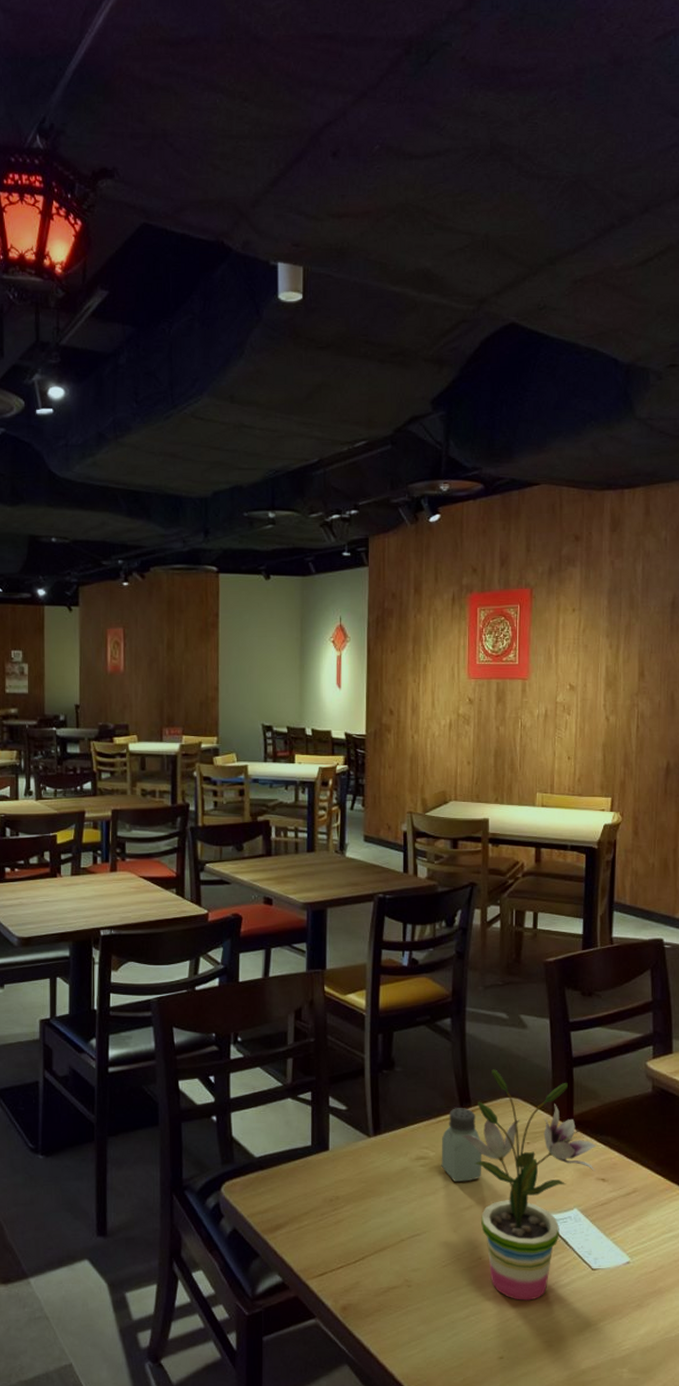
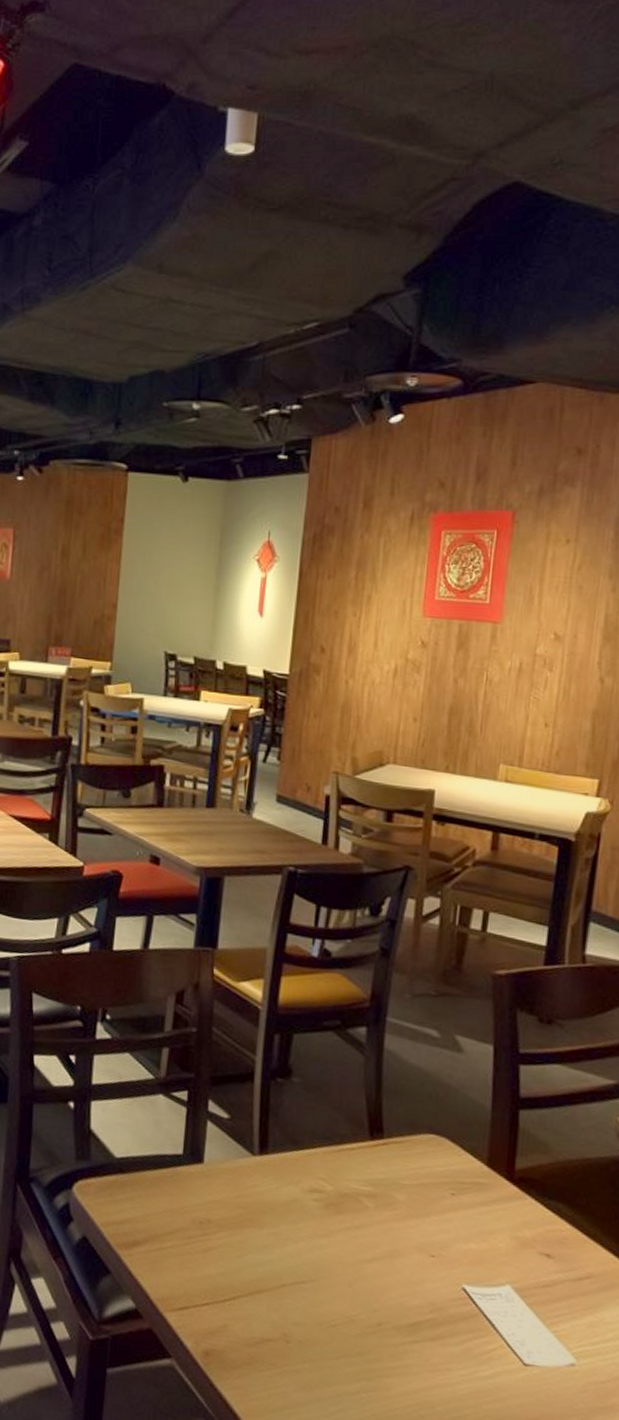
saltshaker: present [441,1108,482,1182] -> none [339,1137,393,1229]
potted plant: present [462,1069,598,1300] -> none [368,1097,544,1388]

